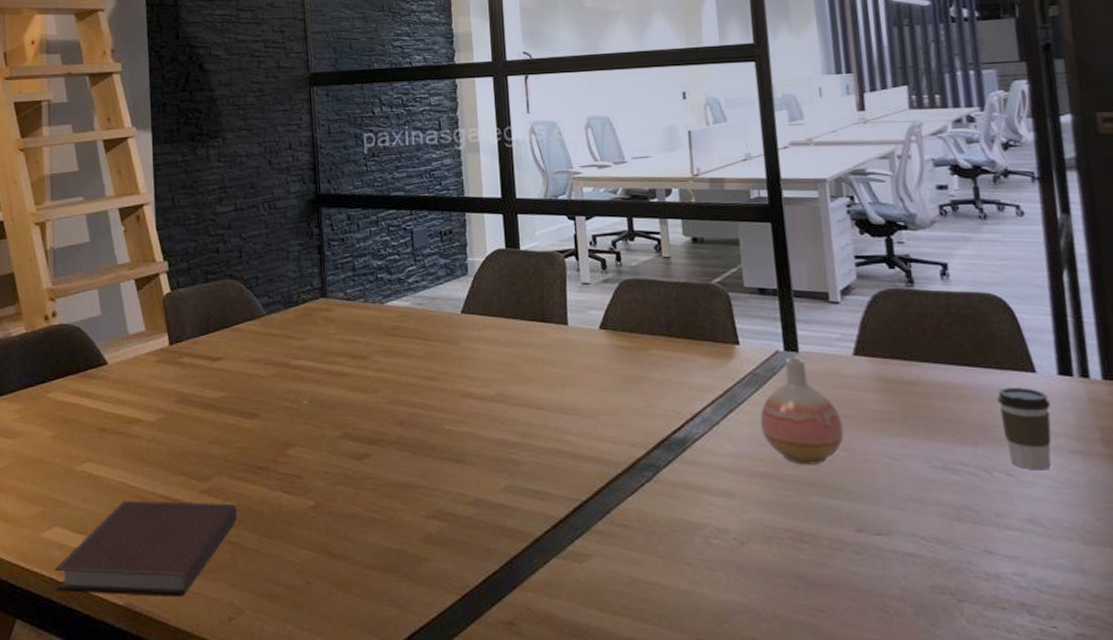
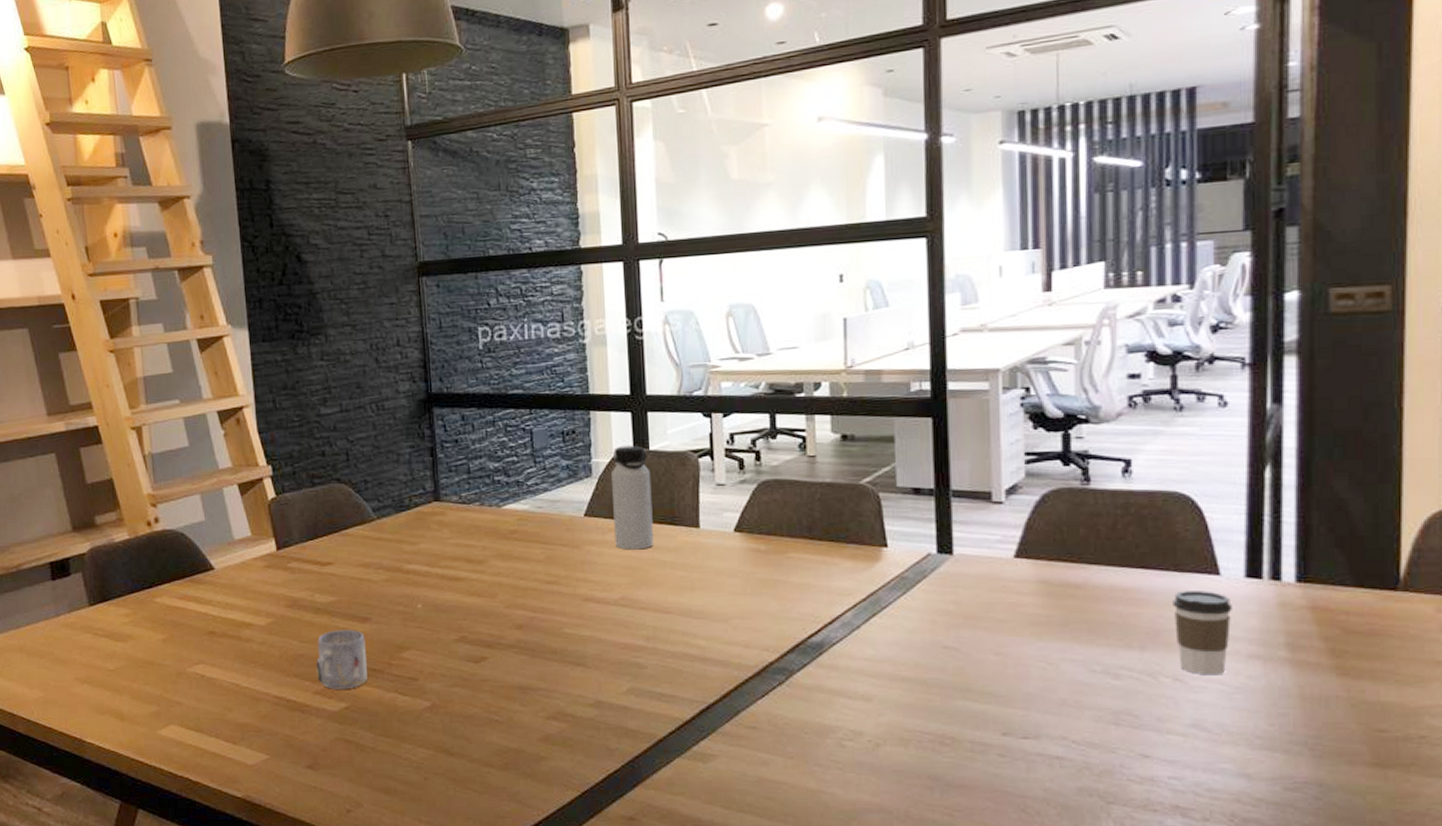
notebook: present [54,501,237,597] -> none [172,701,352,791]
mug: none [203,425,253,488] -> present [315,629,367,690]
water bottle: none [486,245,526,346] -> present [611,445,654,550]
vase: present [760,357,844,465] -> none [906,560,996,669]

